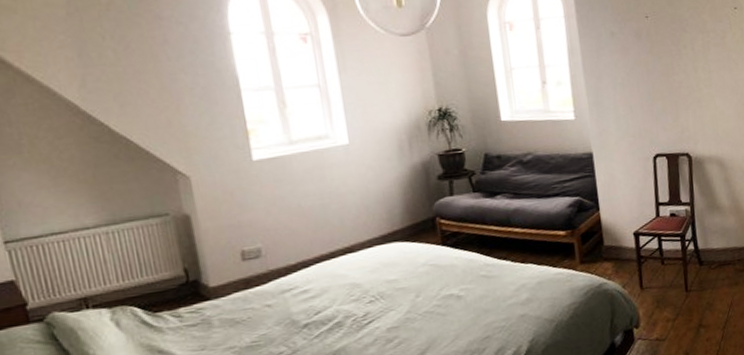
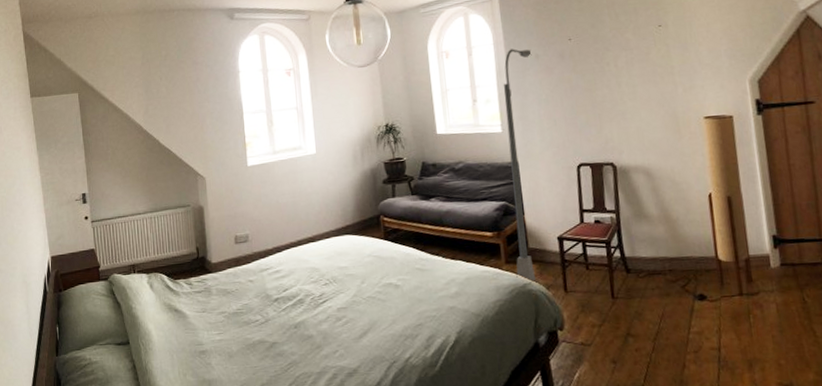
floor lamp: none [575,24,611,283] -> present [503,49,535,283]

